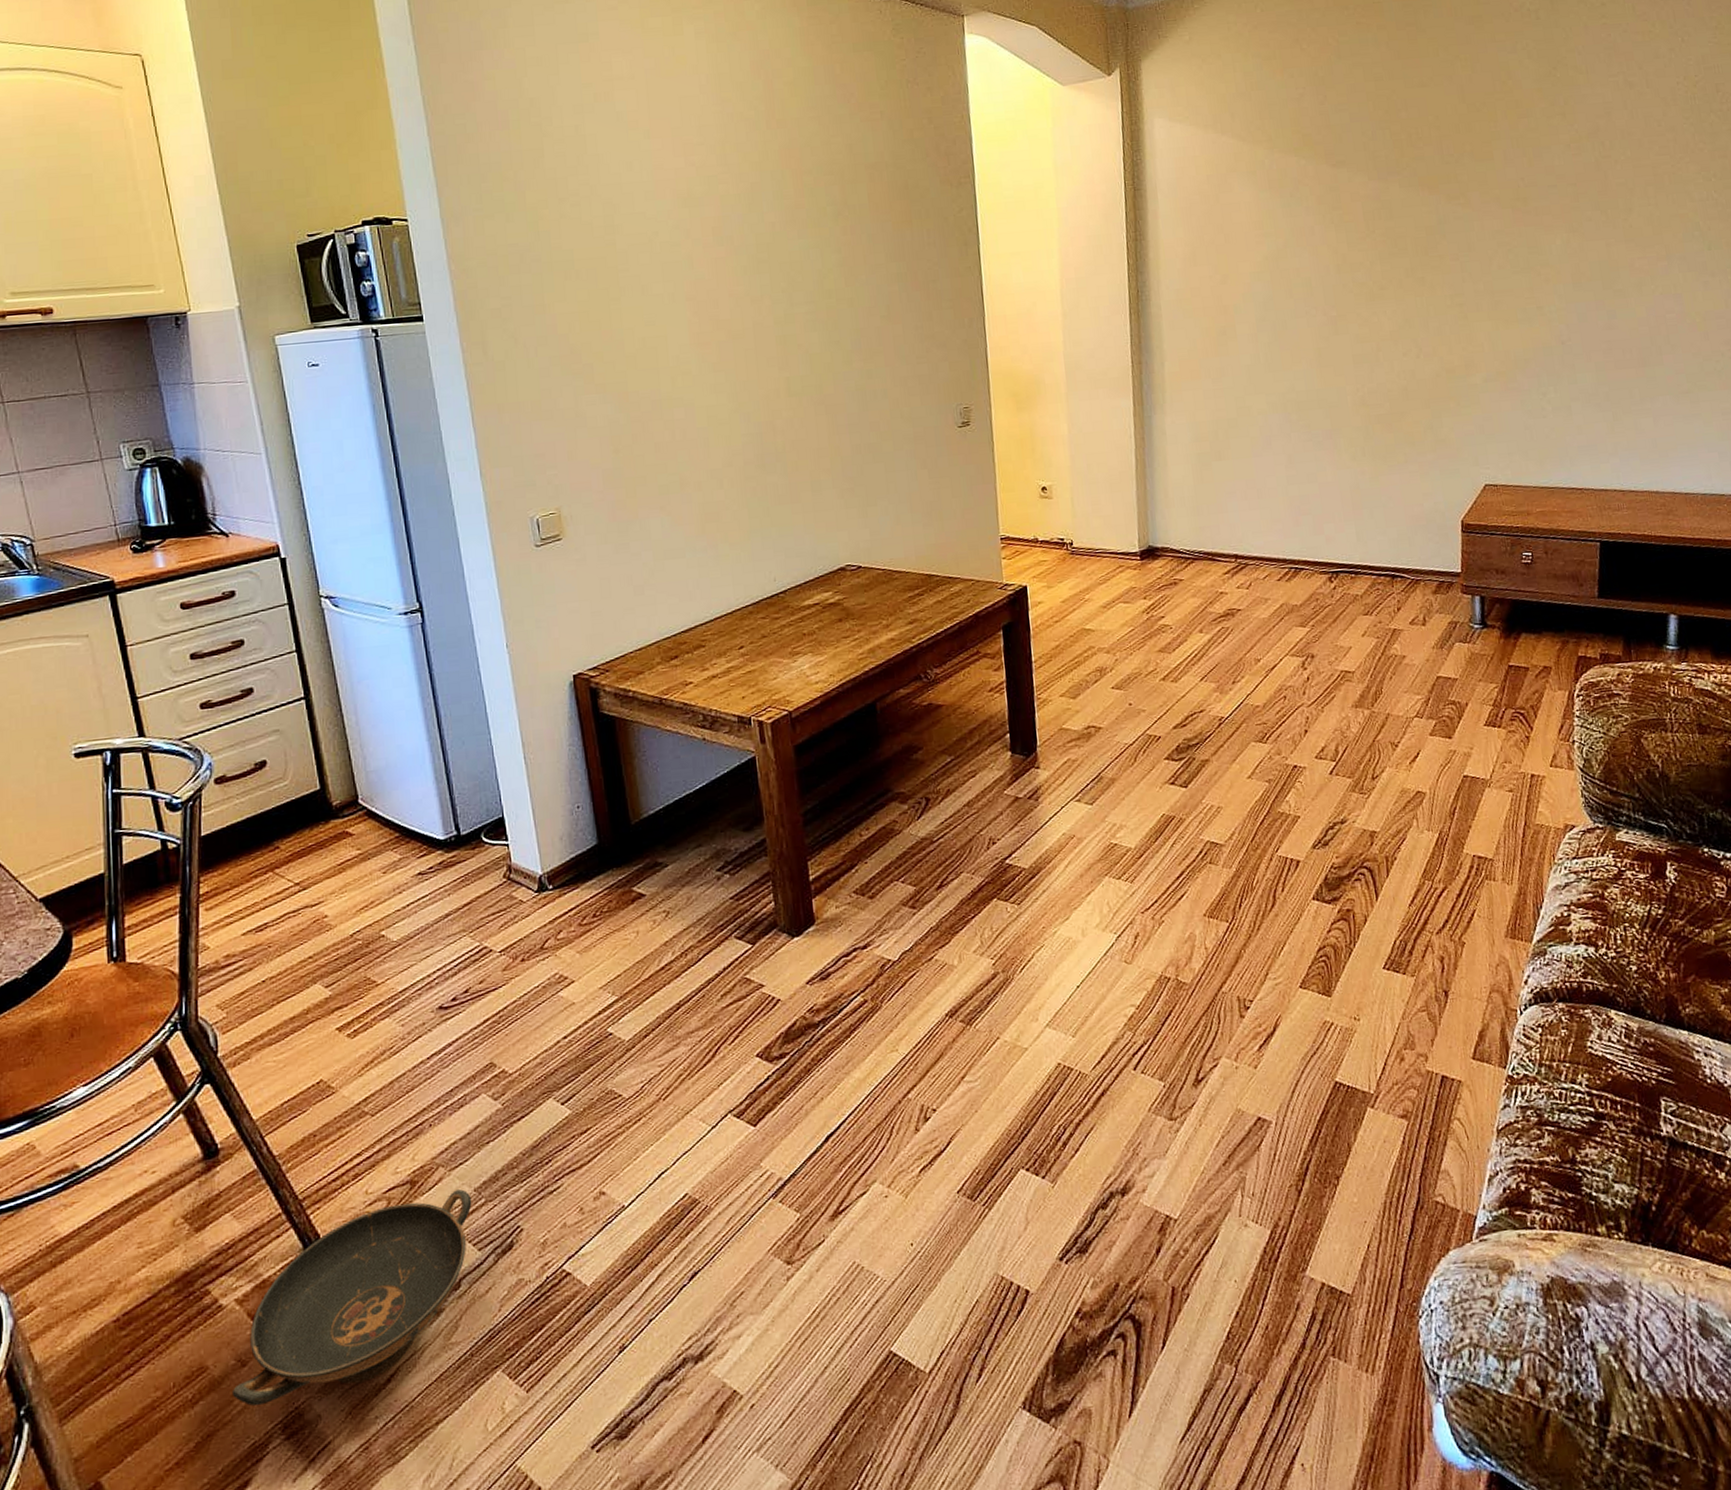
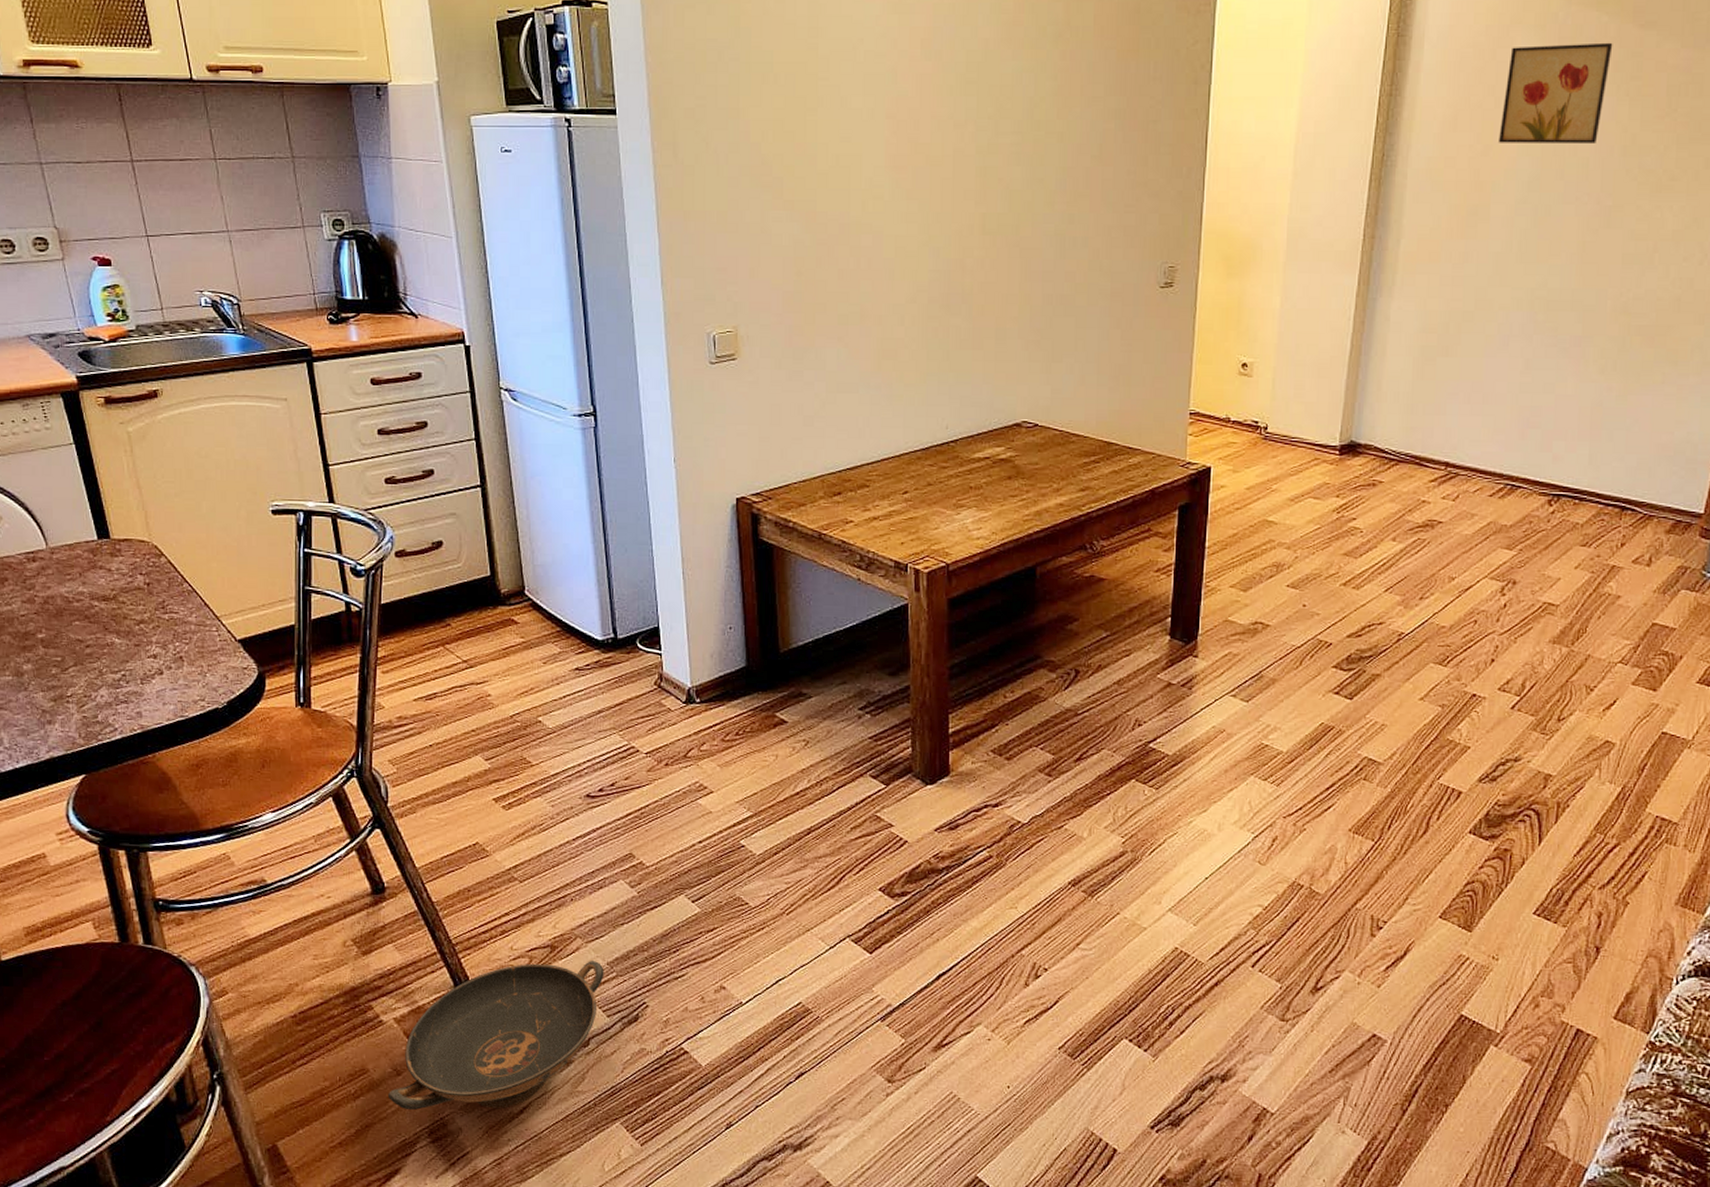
wall art: none [1231,181,1315,272] -> present [1499,42,1613,143]

